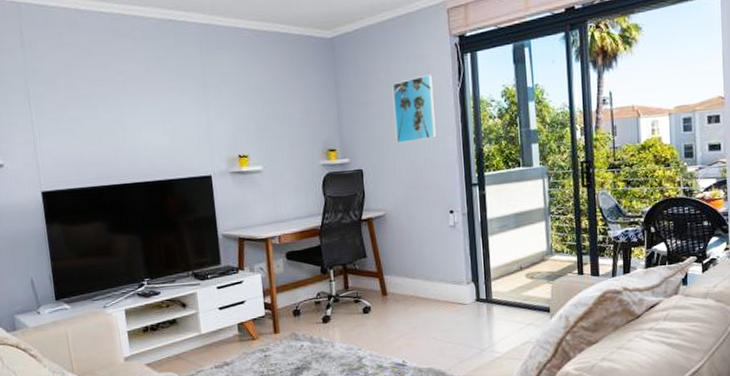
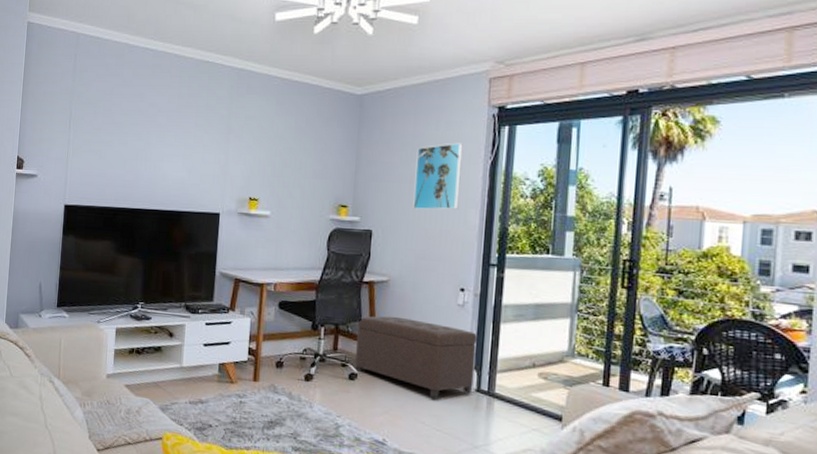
ottoman: none [362,246,473,315] -> present [355,316,478,398]

